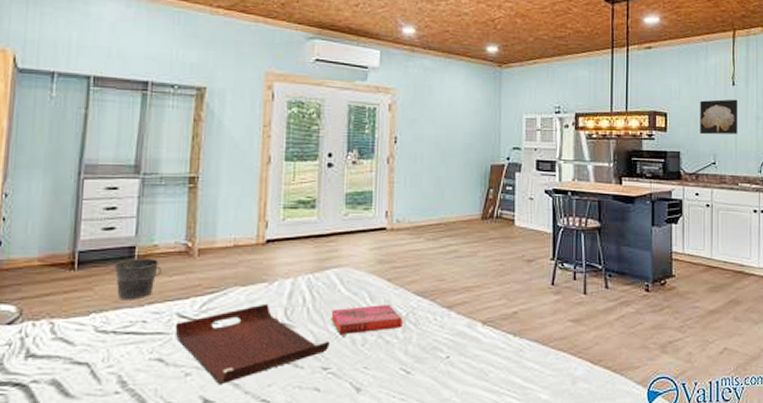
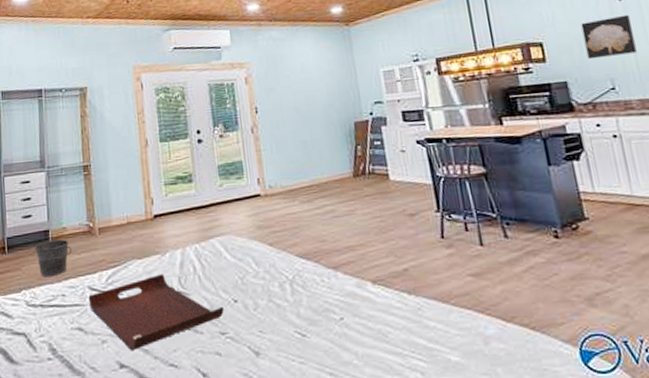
hardback book: present [331,304,402,336] -> none [220,268,291,301]

